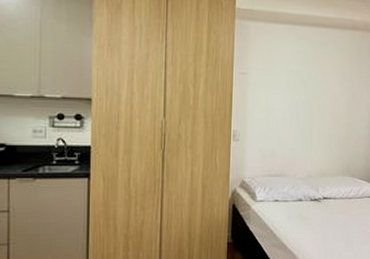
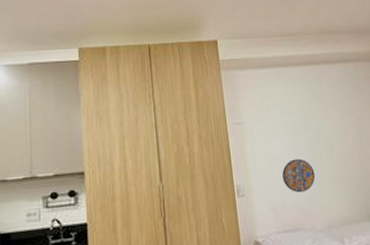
manhole cover: none [275,114,305,144] -> present [281,158,316,193]

